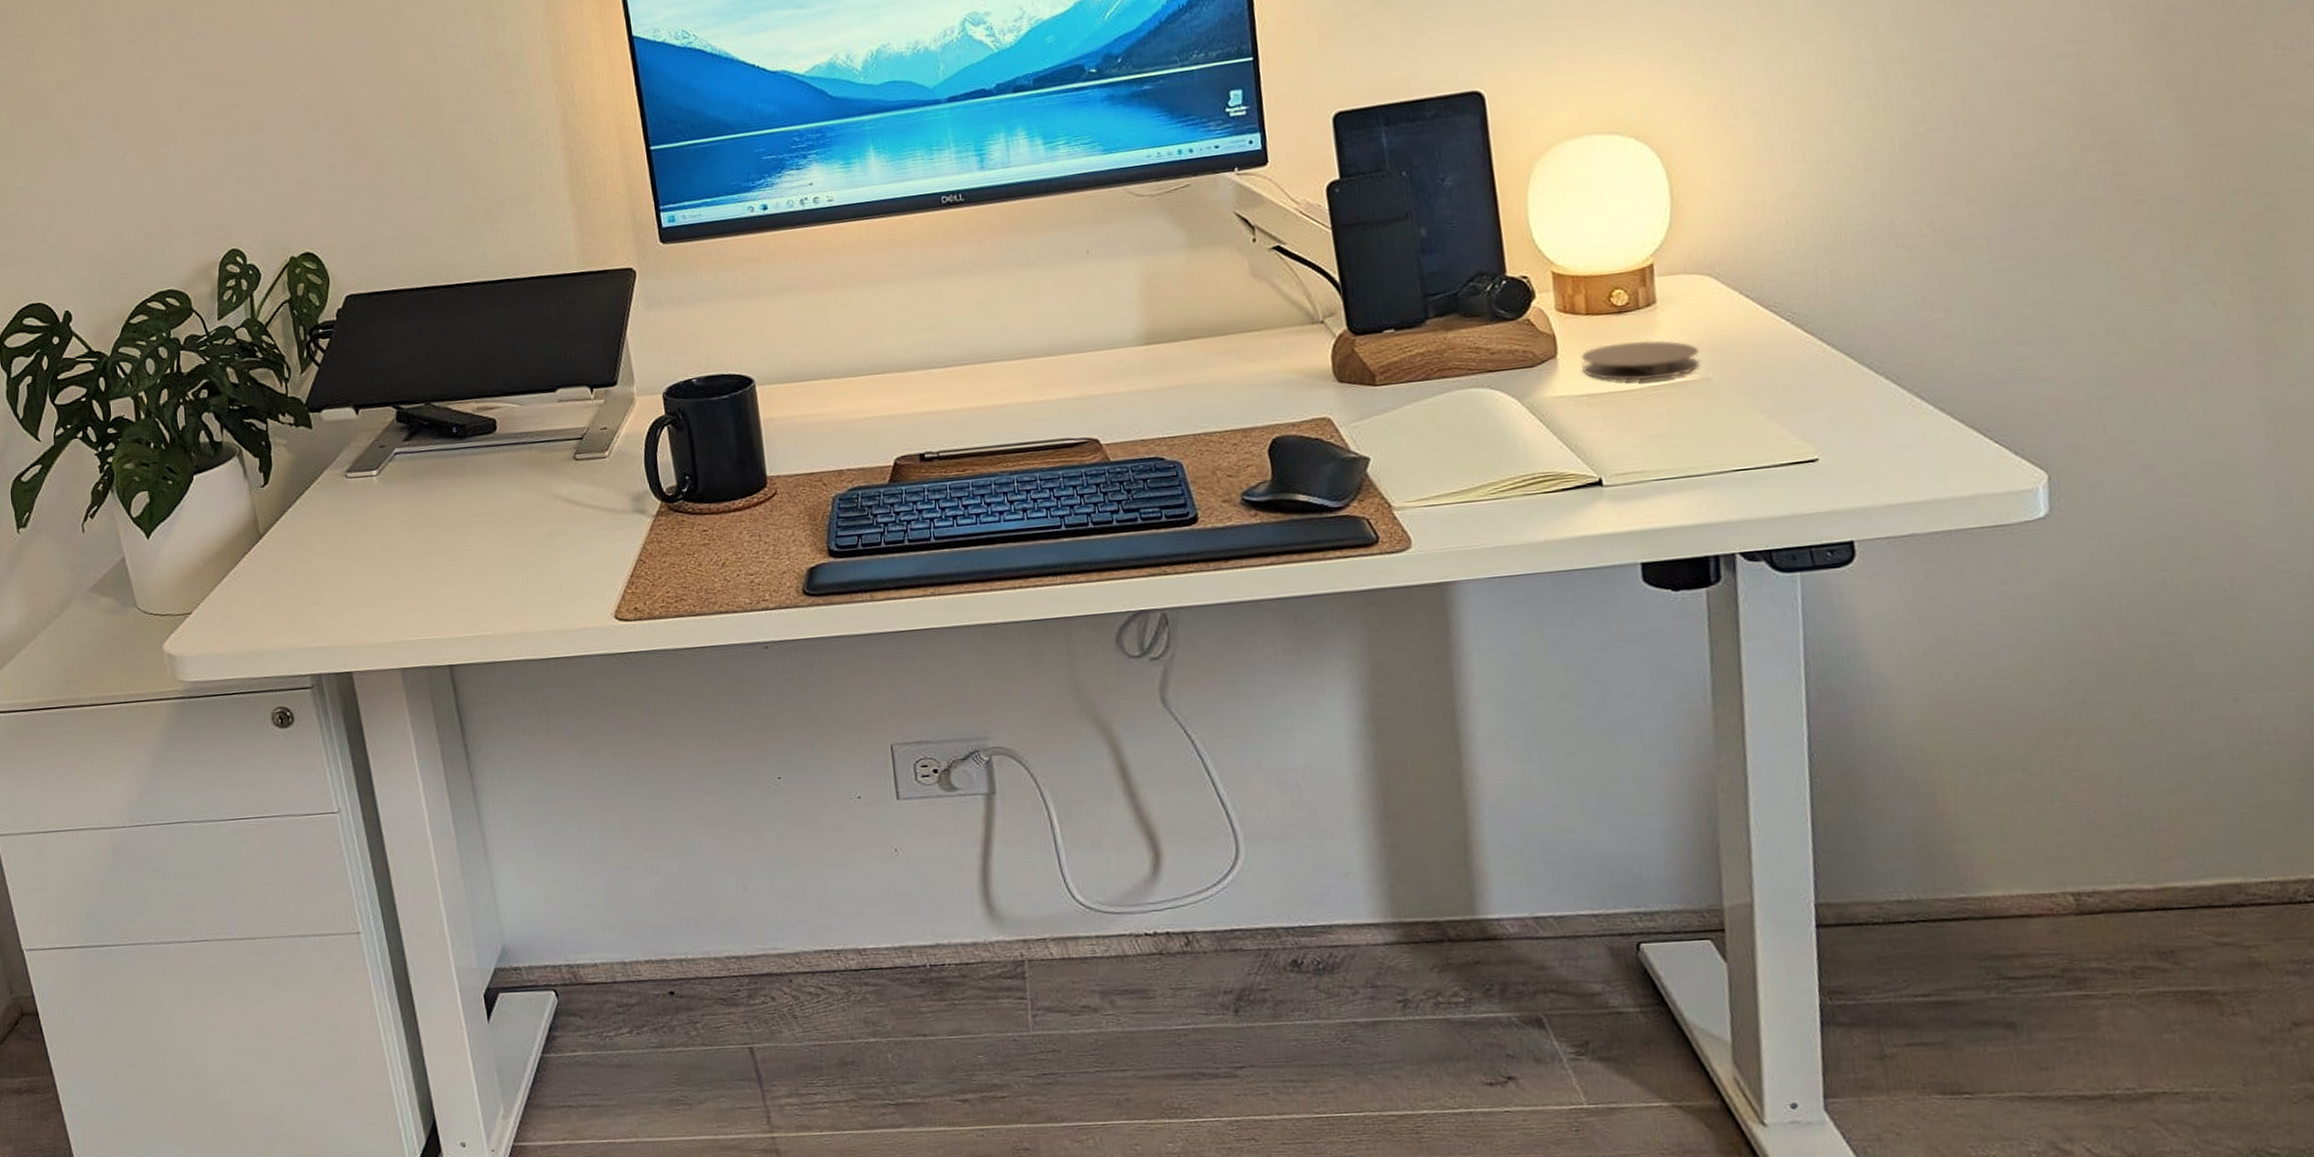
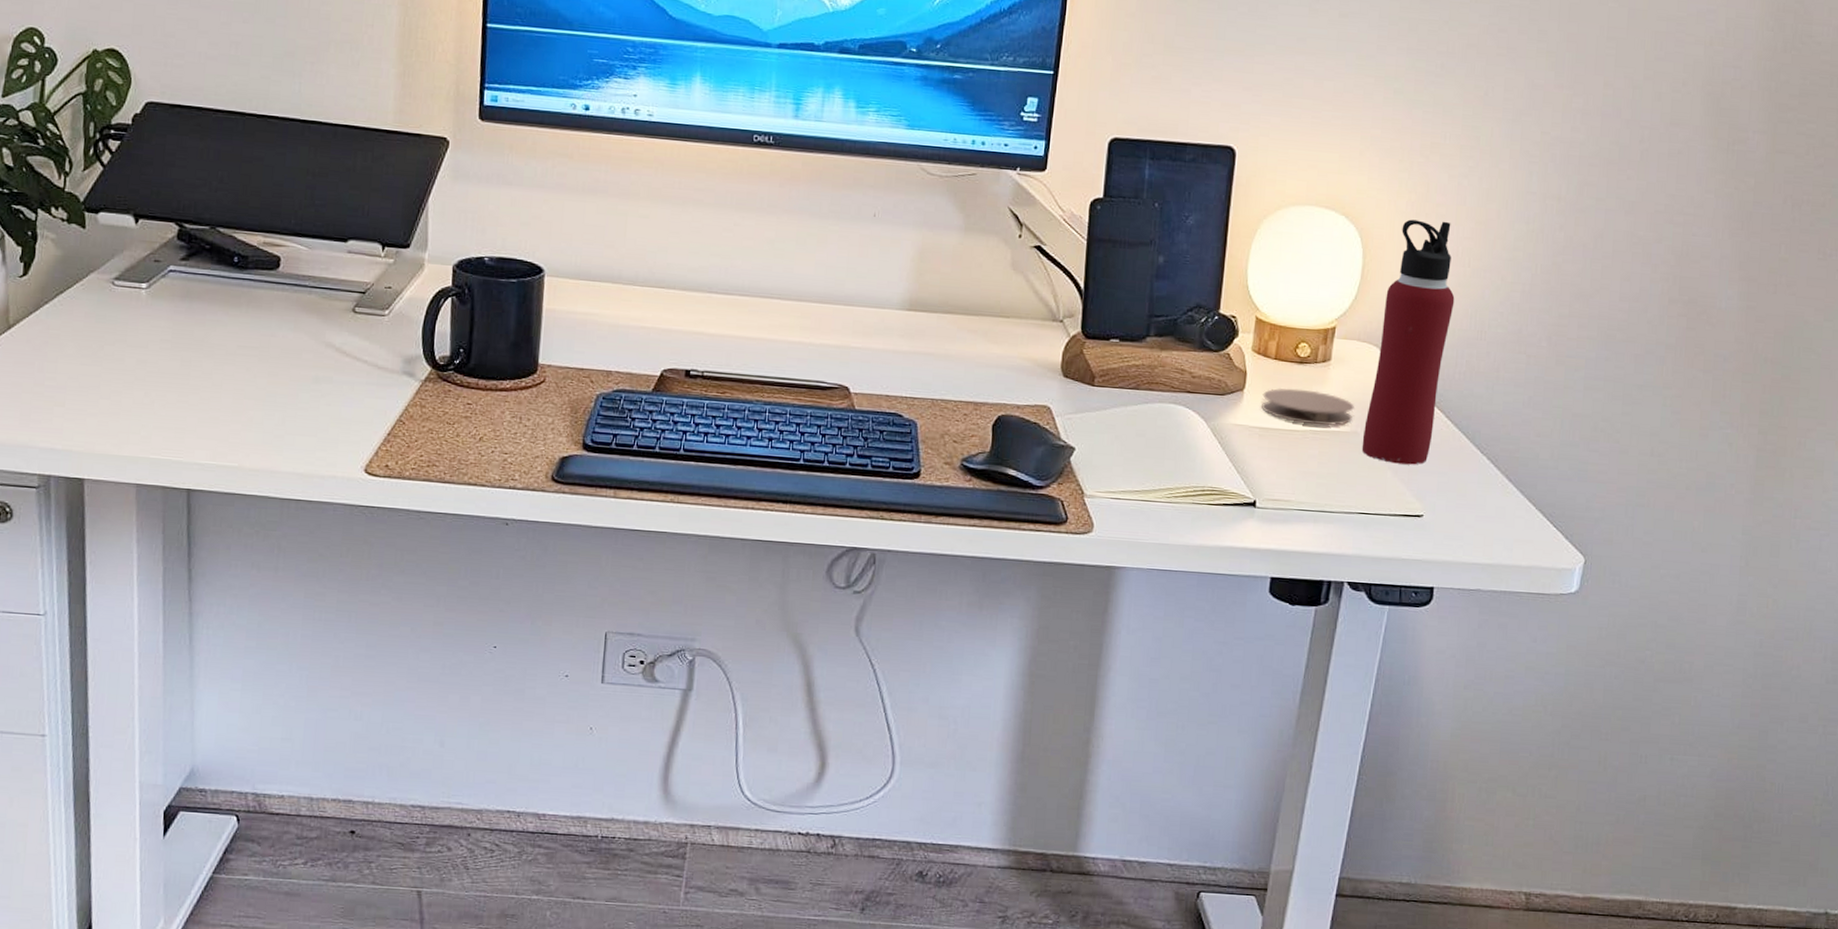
water bottle: none [1706,116,1808,406] -> present [1361,219,1455,465]

